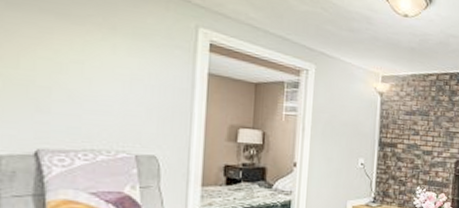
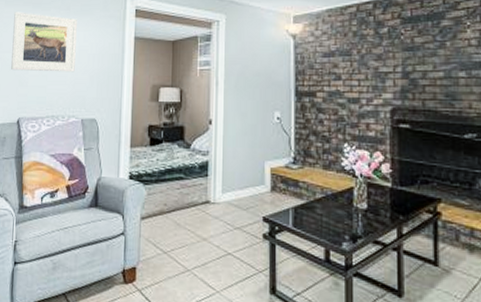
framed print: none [21,18,128,103] -> present [11,12,77,72]

